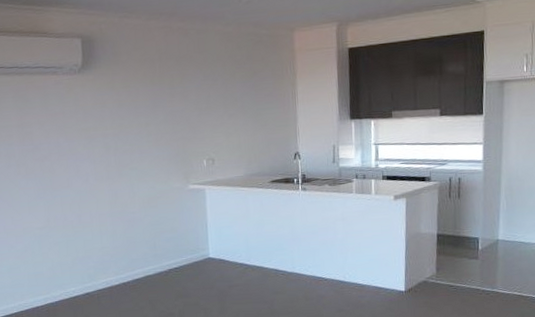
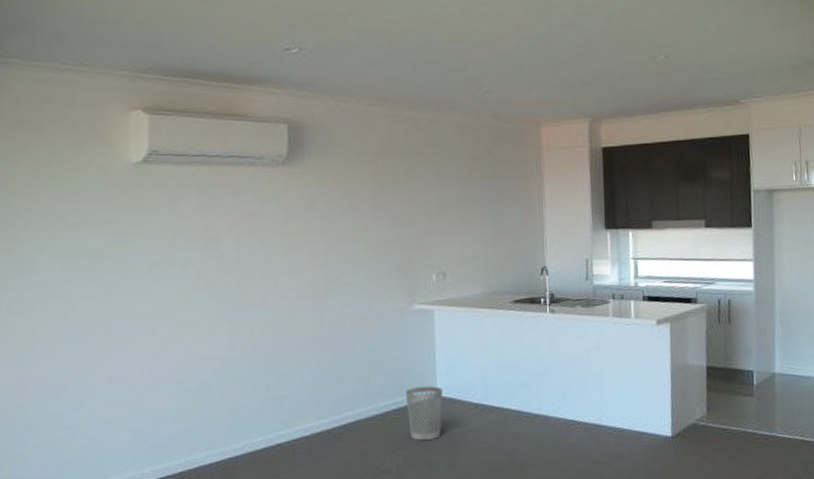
wastebasket: none [184,249,214,292] -> present [405,386,443,441]

